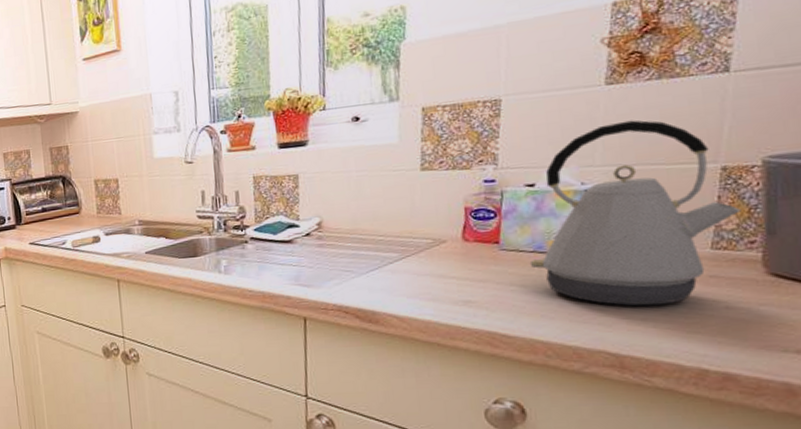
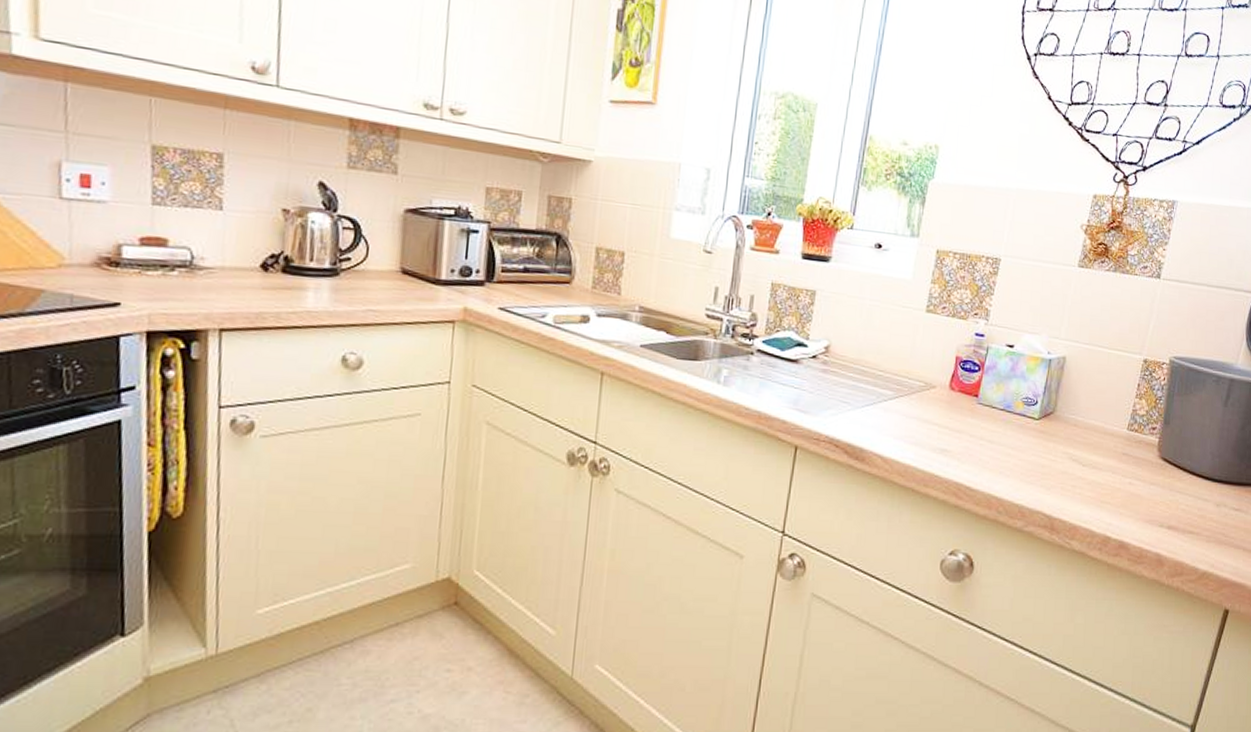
kettle: present [529,120,742,307] -> none [998,303,1151,475]

